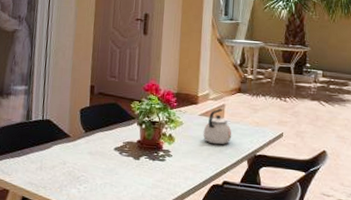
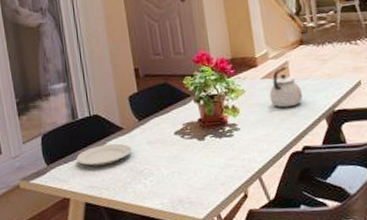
plate: none [22,147,74,166] -> present [76,143,132,166]

